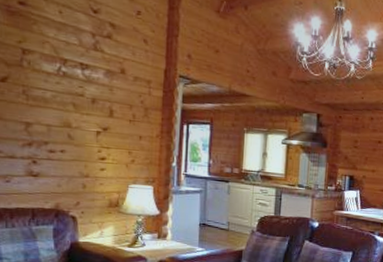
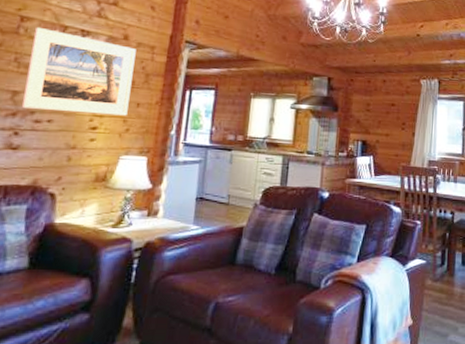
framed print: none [35,61,134,148] -> present [21,28,136,116]

